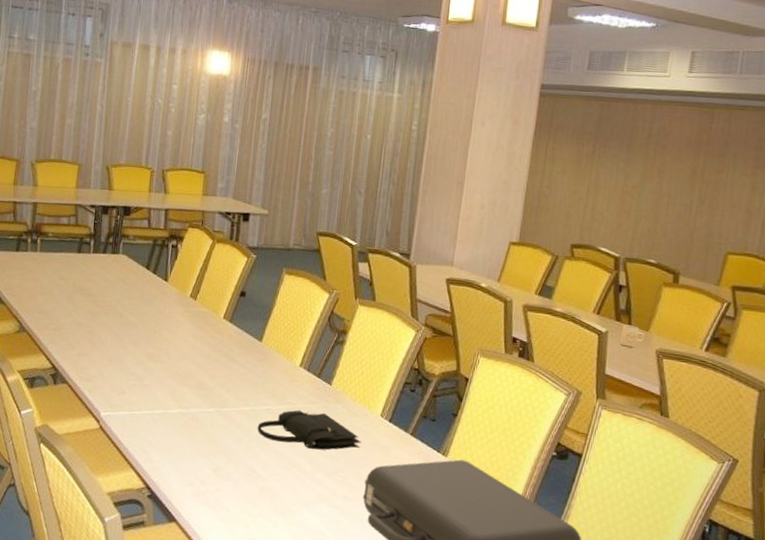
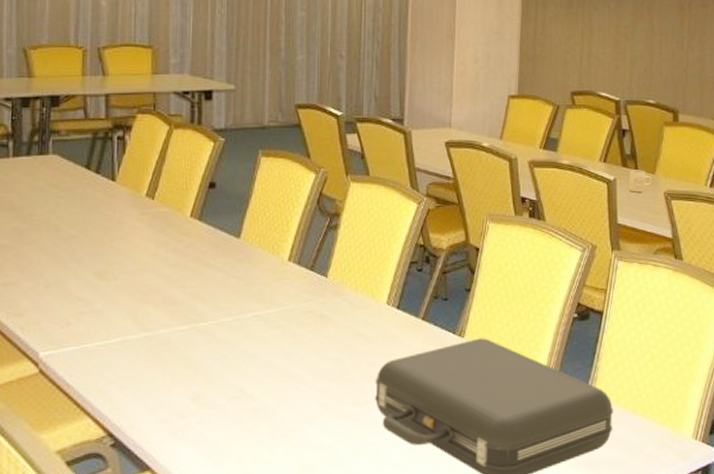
handbag: present [257,410,361,450] -> none [243,310,367,354]

